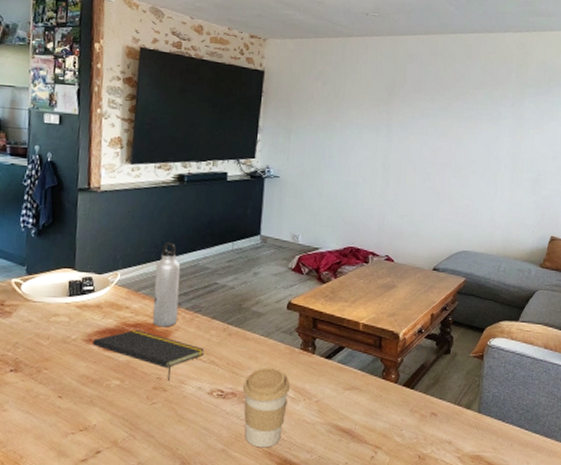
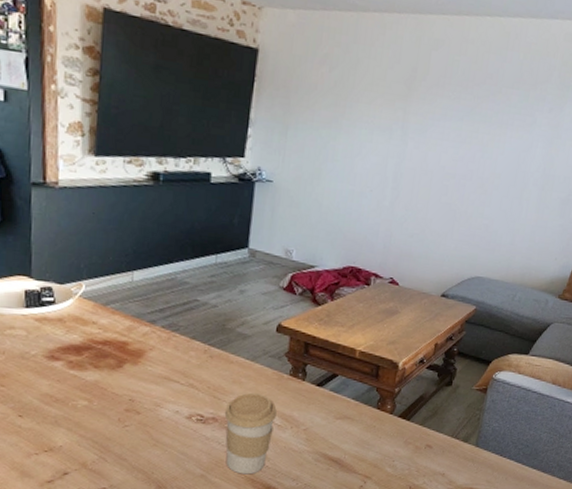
notepad: present [92,329,204,381] -> none [55,347,182,403]
water bottle: present [152,242,181,327] -> none [123,251,156,346]

